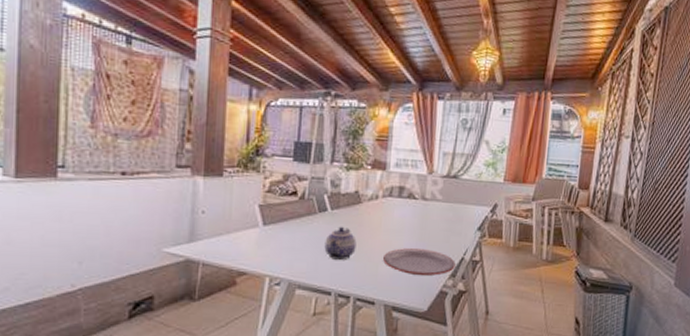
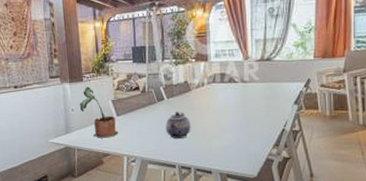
potted plant: none [213,184,263,252] -> present [79,87,119,138]
plate: present [382,247,455,277] -> none [213,123,278,148]

